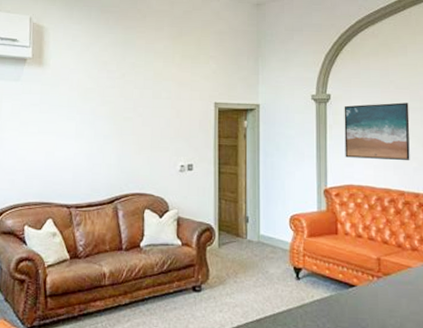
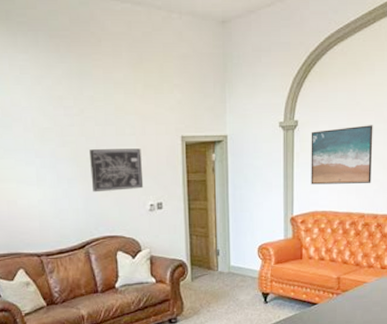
wall art: none [126,110,176,150] -> present [90,148,144,193]

